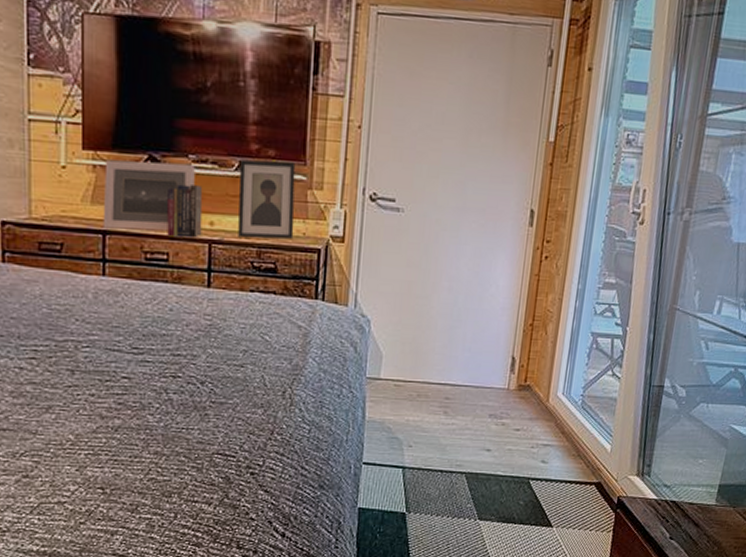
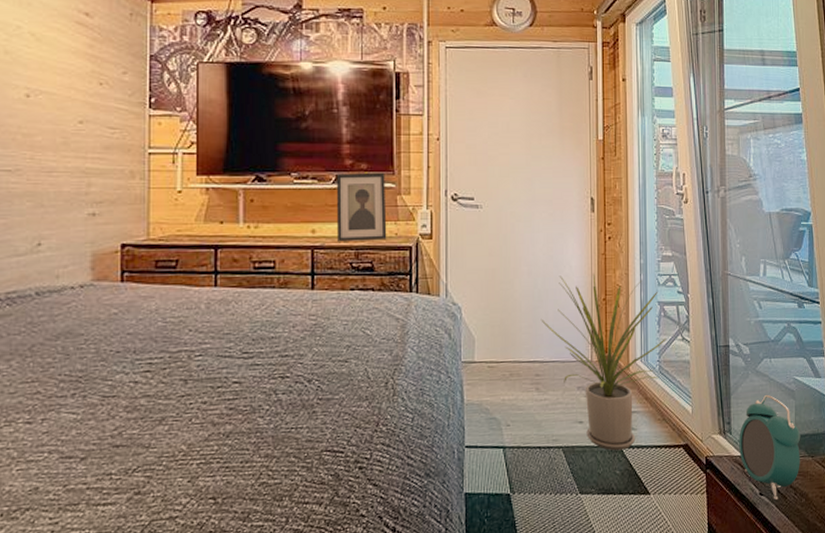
picture frame: present [103,159,195,232] -> none [215,181,297,245]
books: present [167,184,203,238] -> none [273,199,305,246]
house plant: none [457,295,595,482] -> present [541,273,667,451]
alarm clock: none [655,440,726,547] -> present [739,394,801,502]

